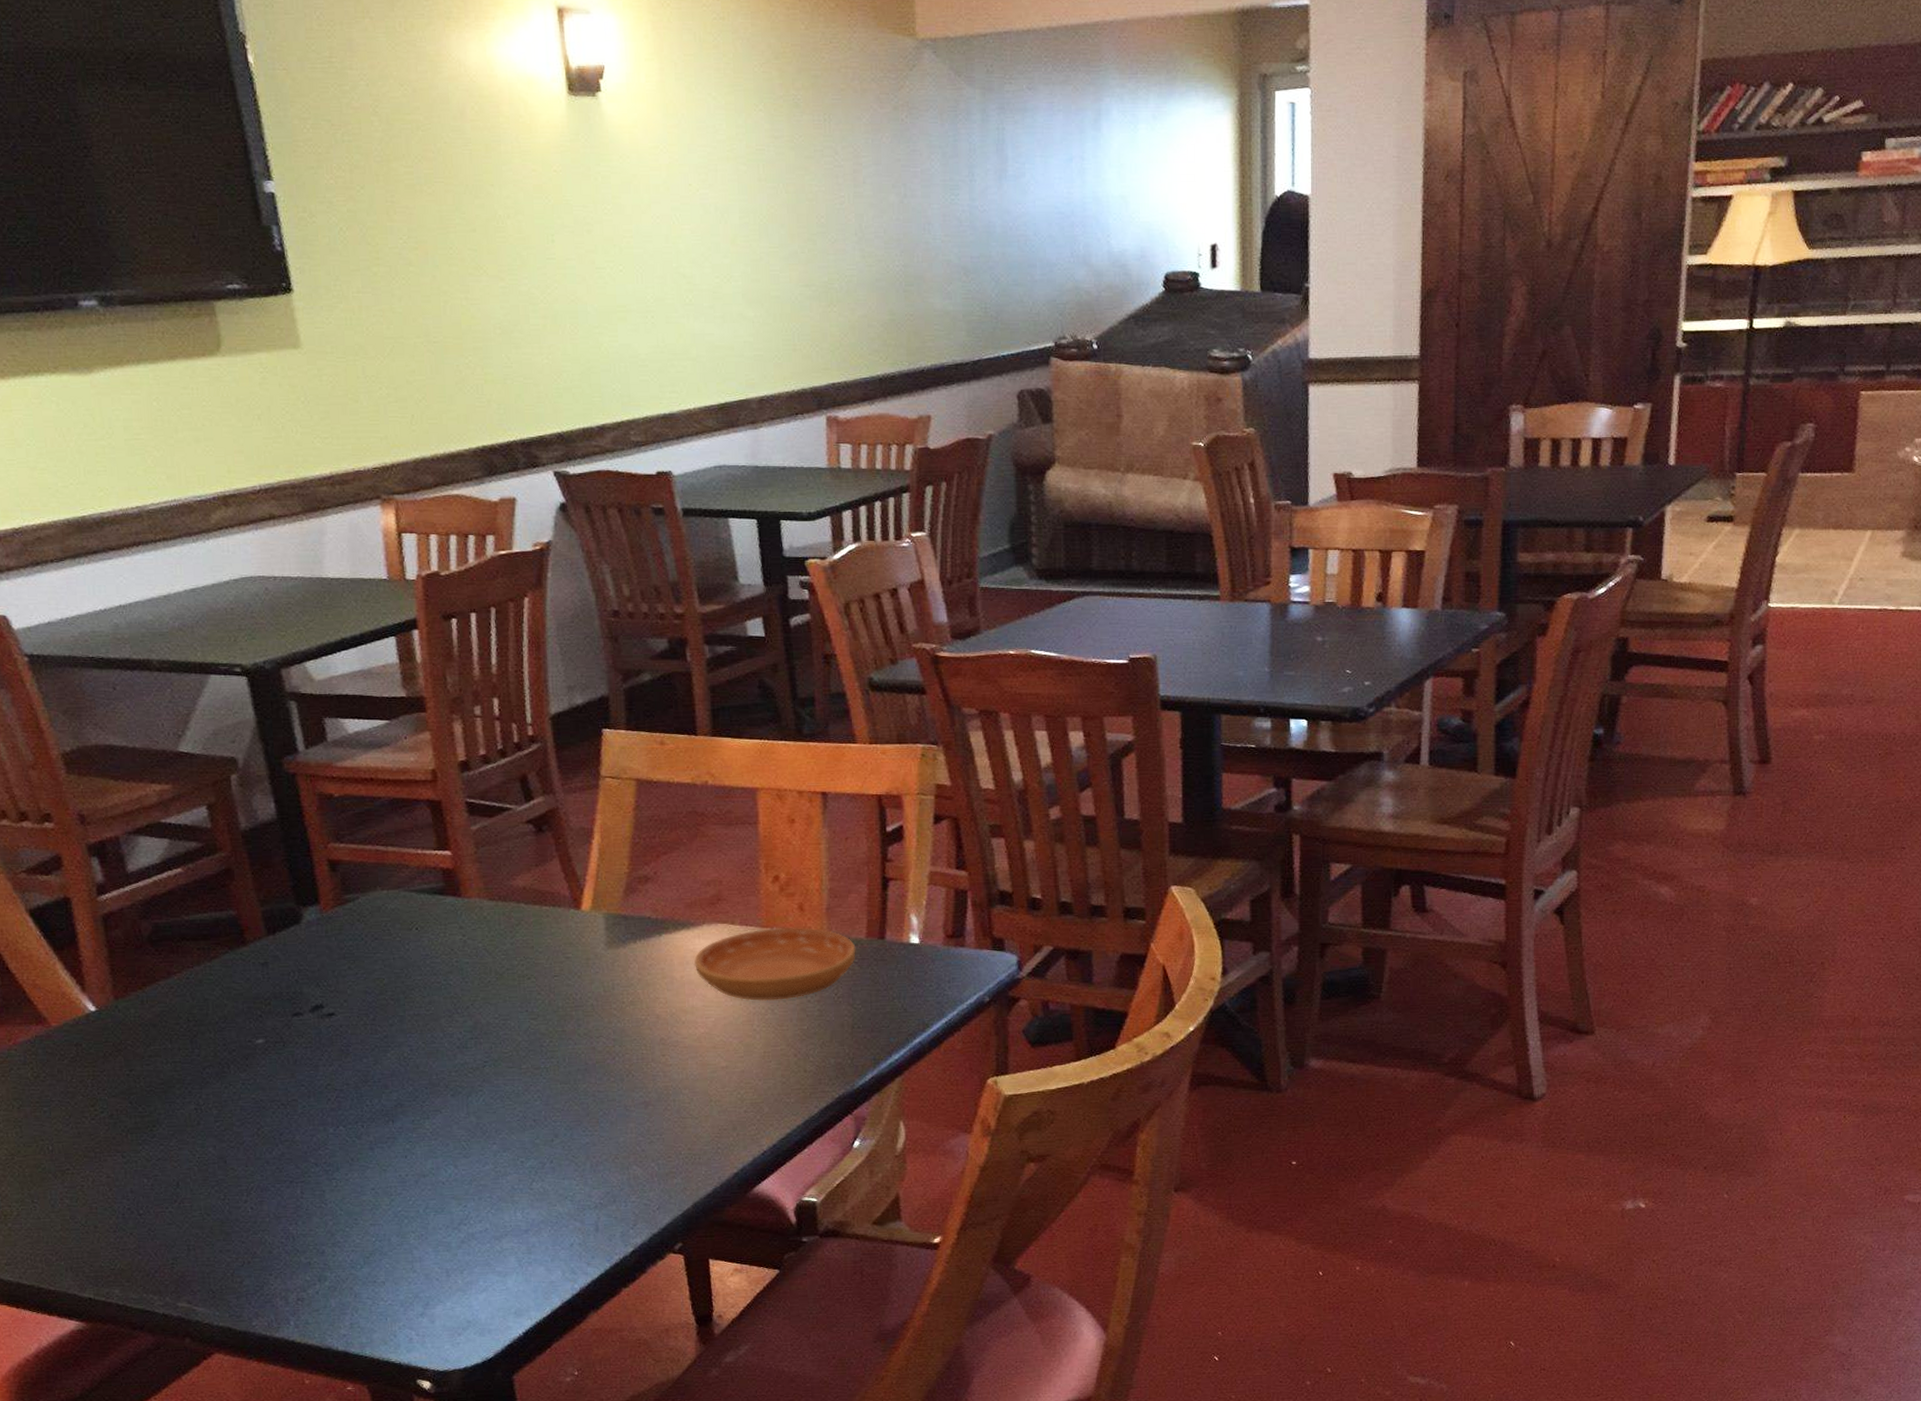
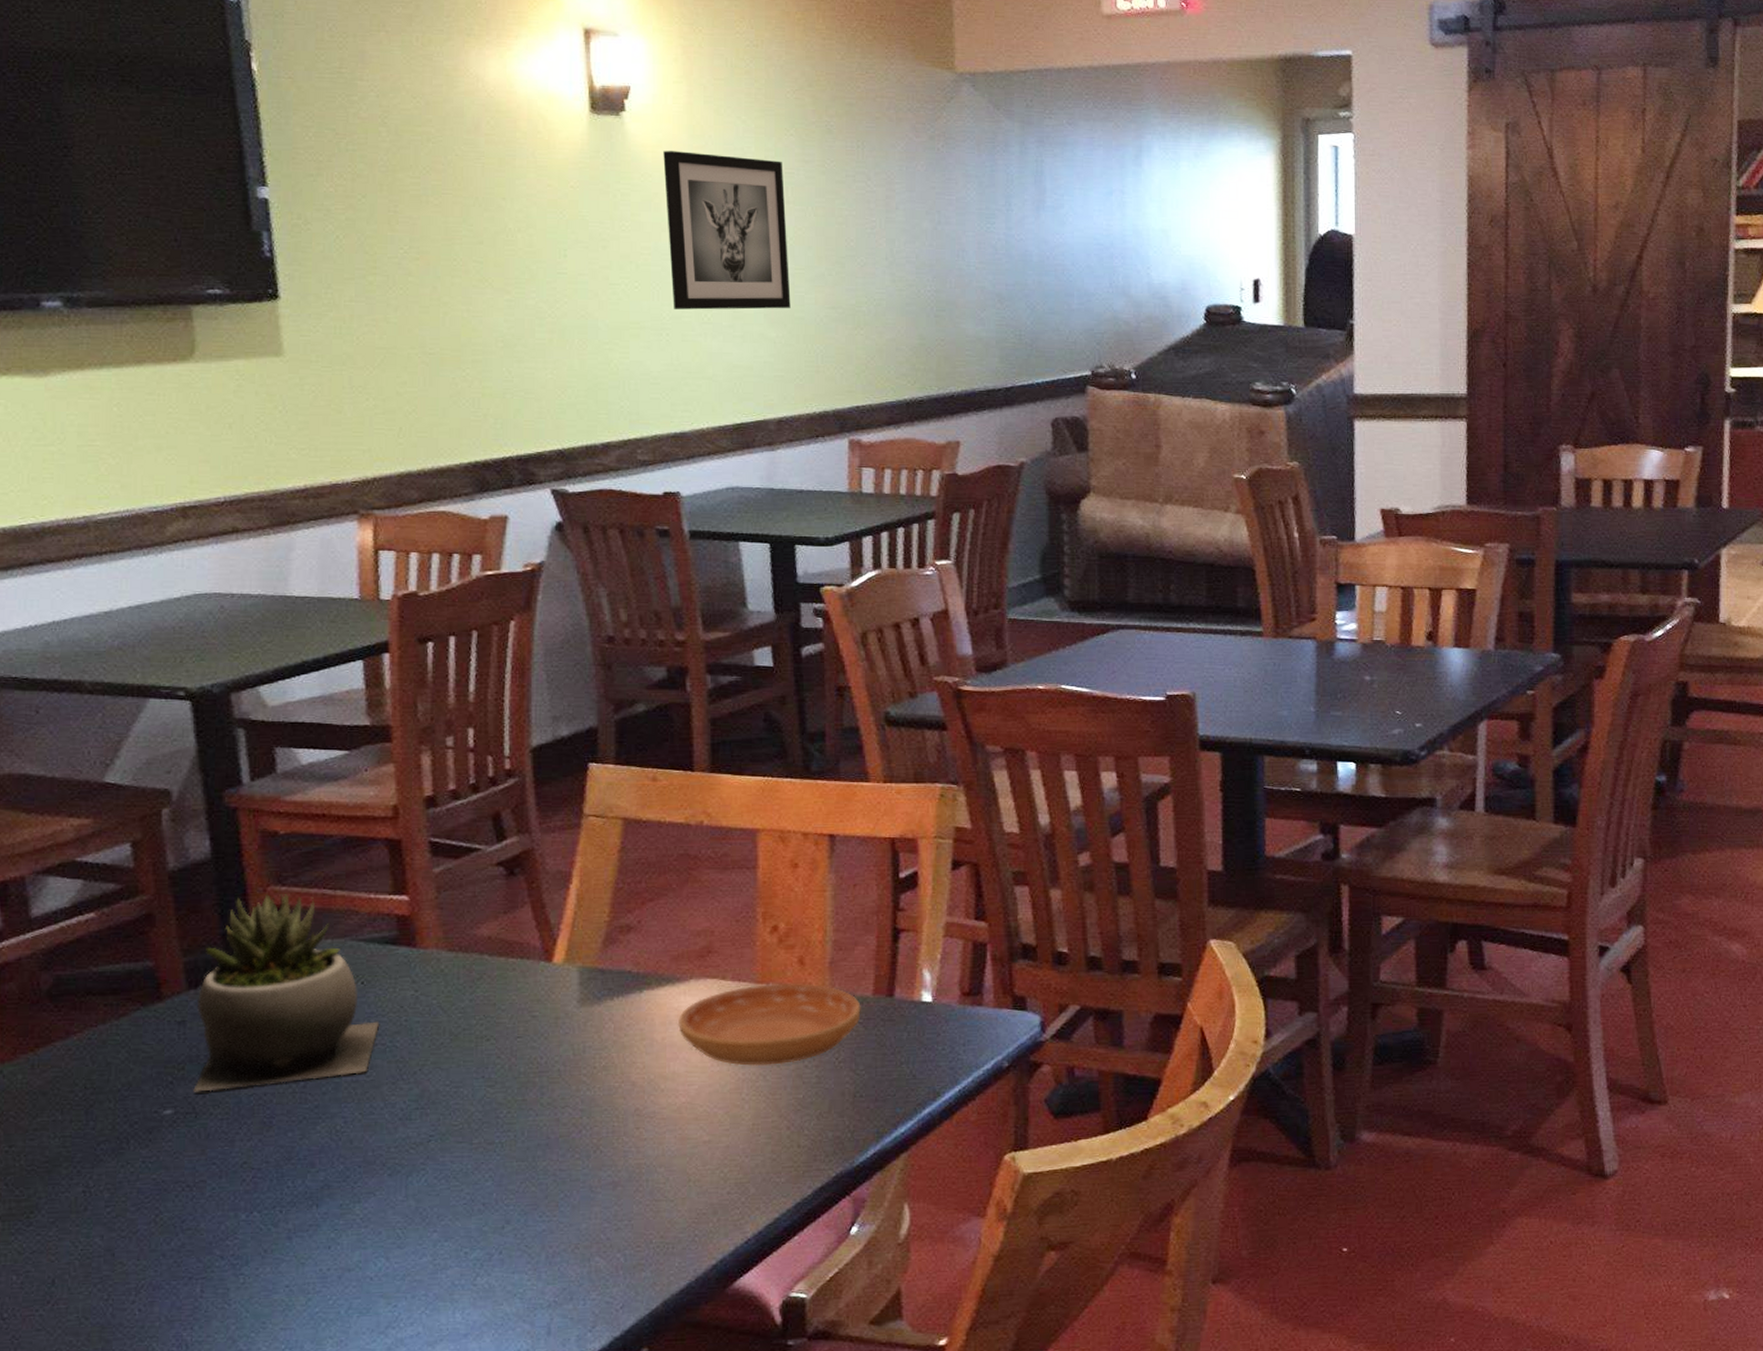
succulent plant: none [276,849,435,1024] -> present [193,893,380,1092]
wall art: none [639,131,767,291] -> present [663,151,791,310]

